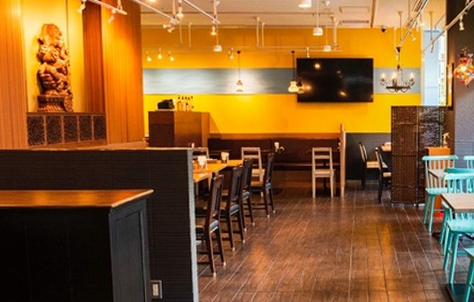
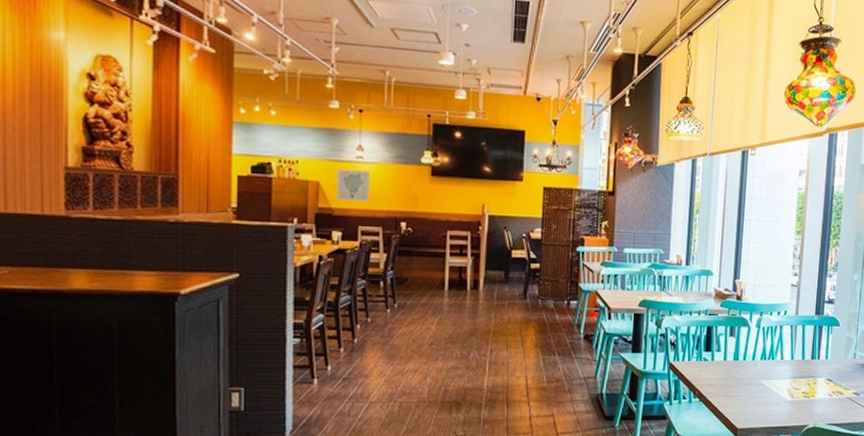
wall art: none [223,101,248,126] -> present [337,168,370,201]

